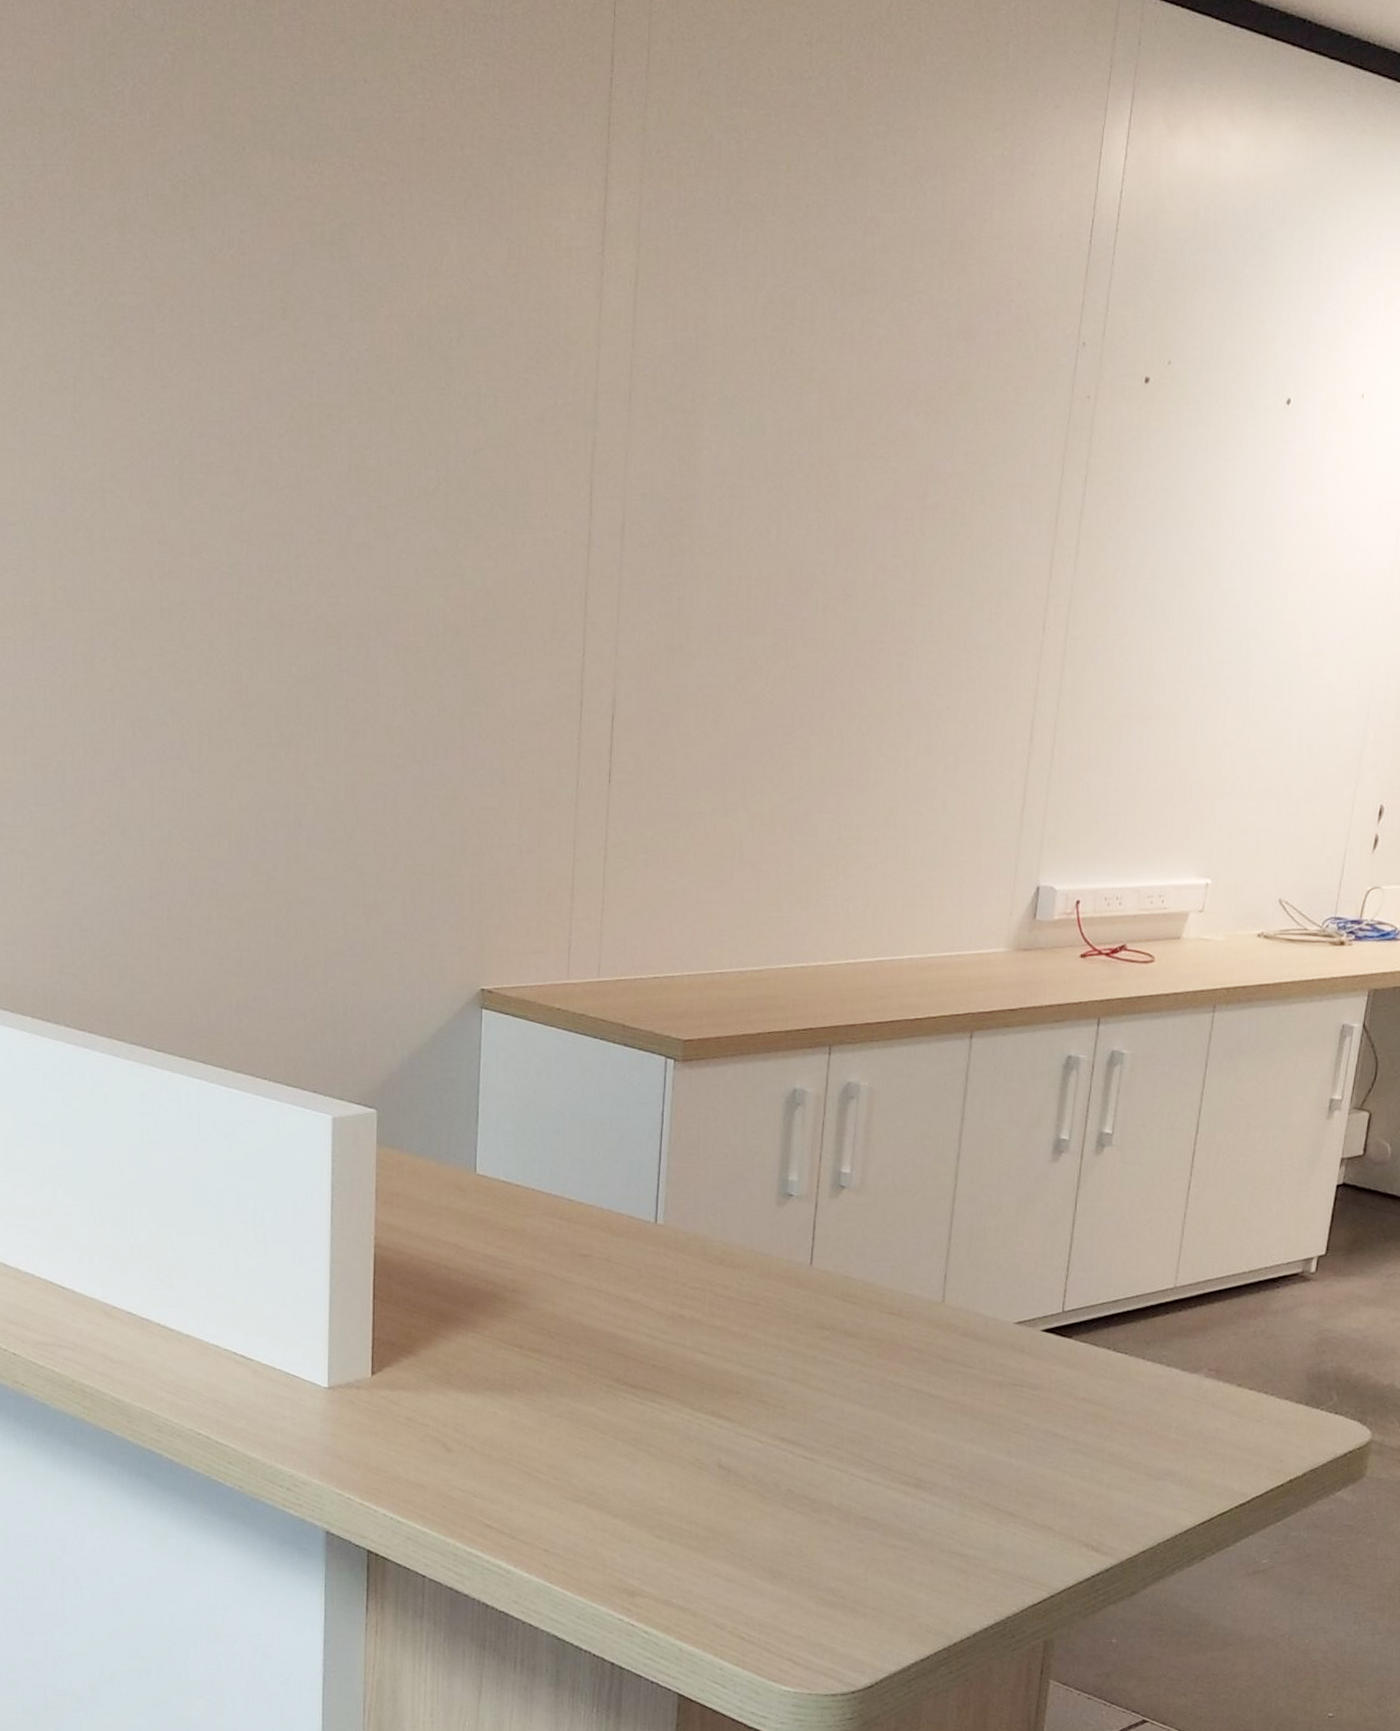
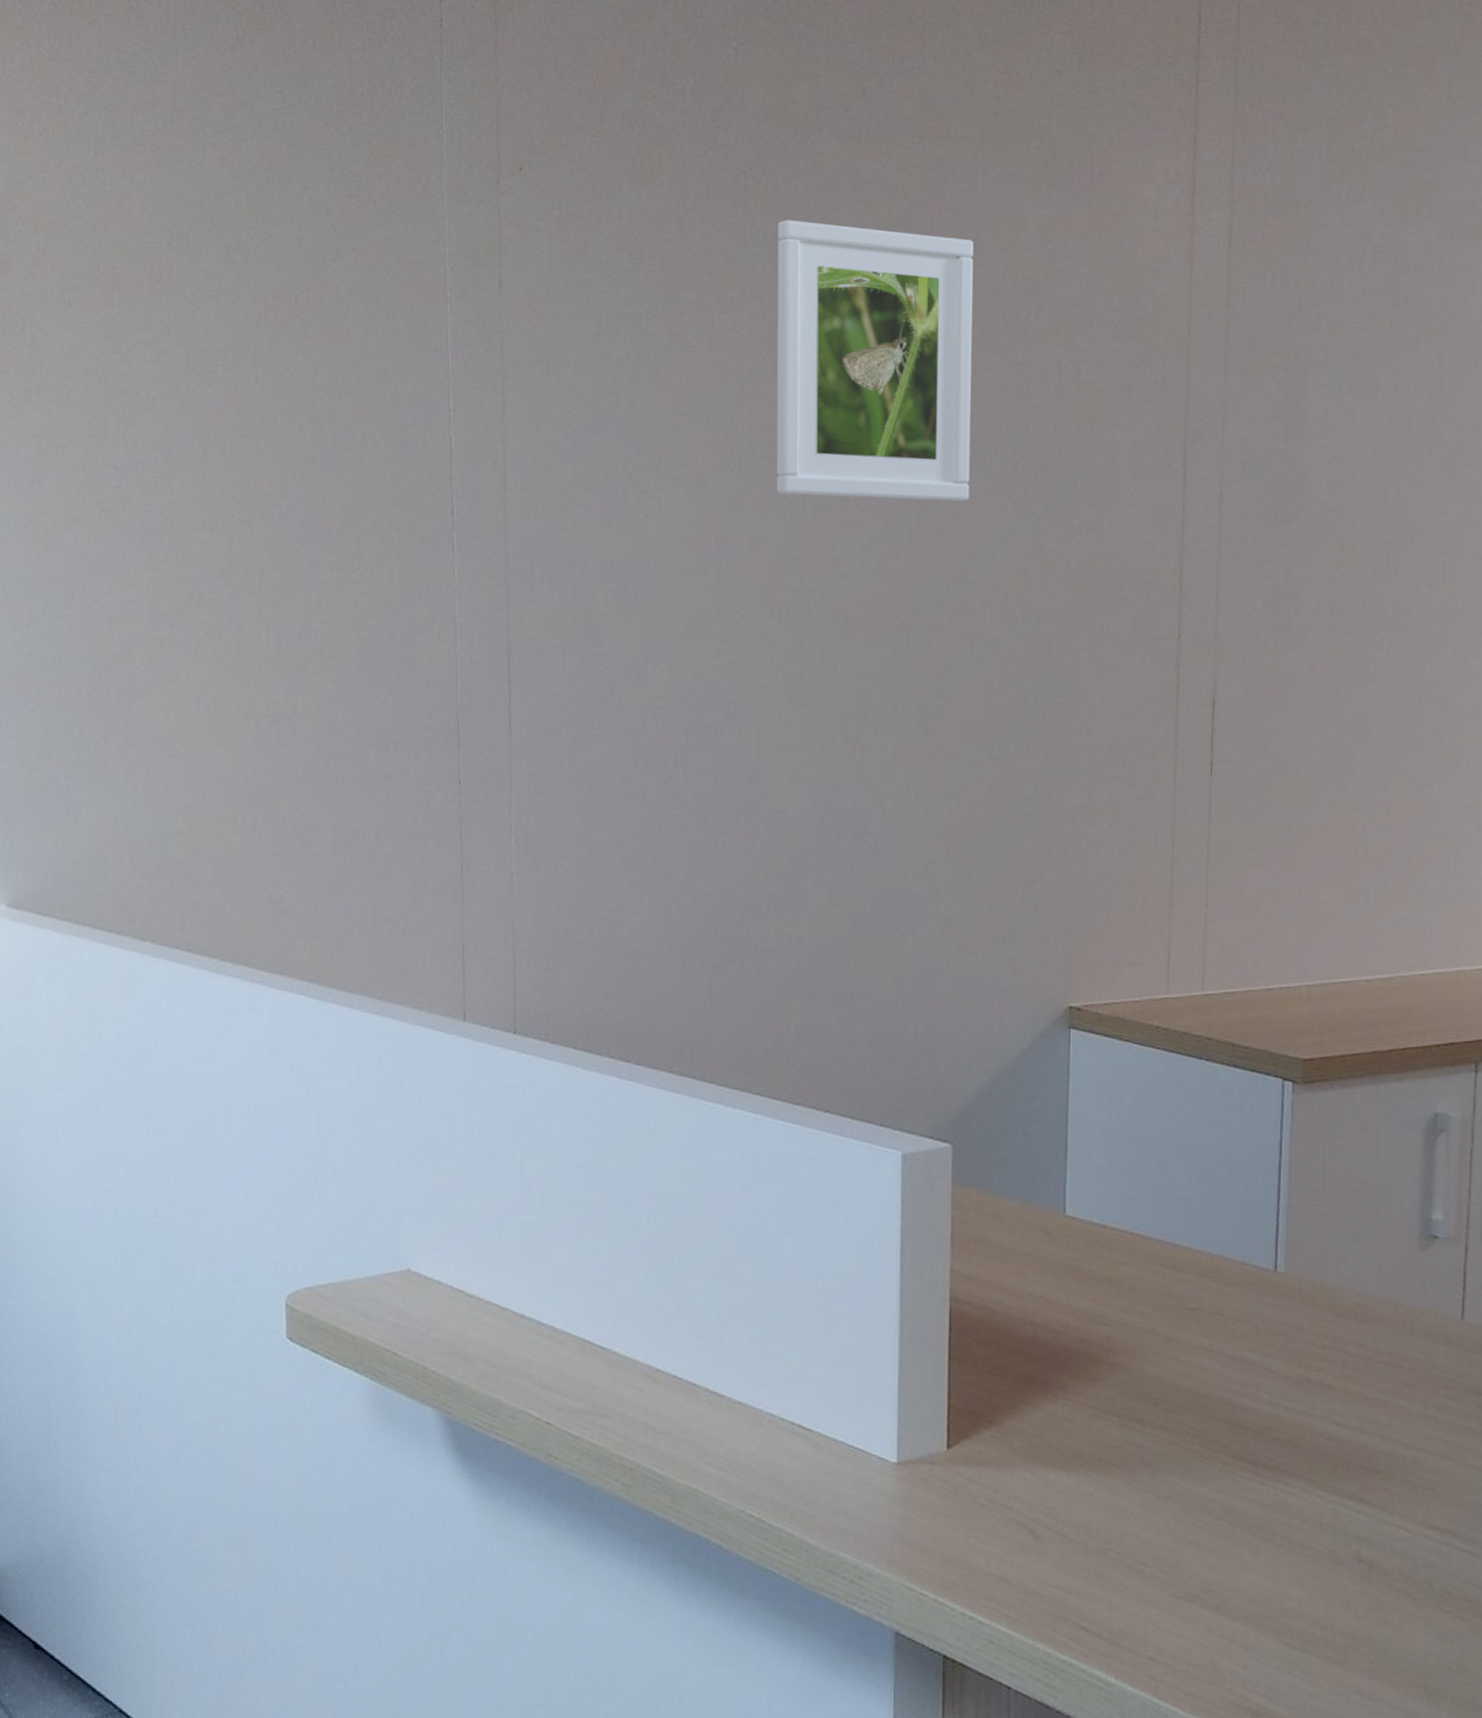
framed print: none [215,231,401,517] -> present [776,220,974,501]

